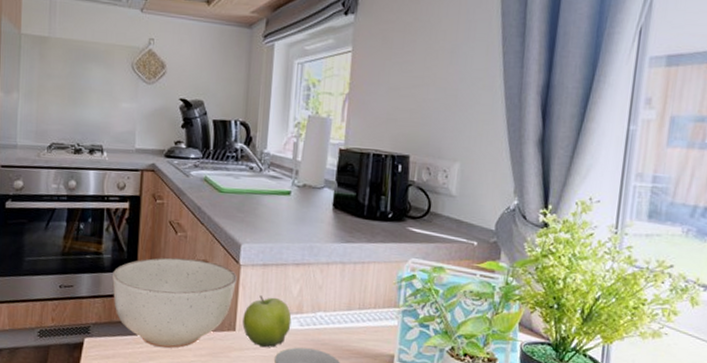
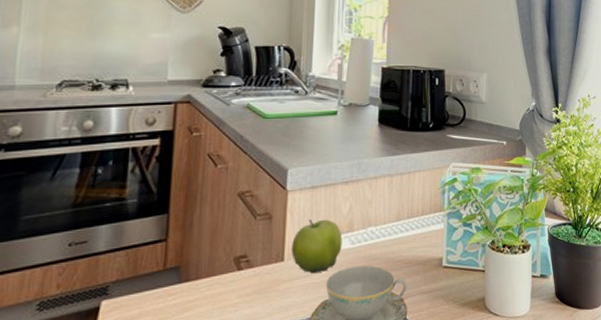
bowl: present [111,257,237,348] -> none [137,190,284,295]

